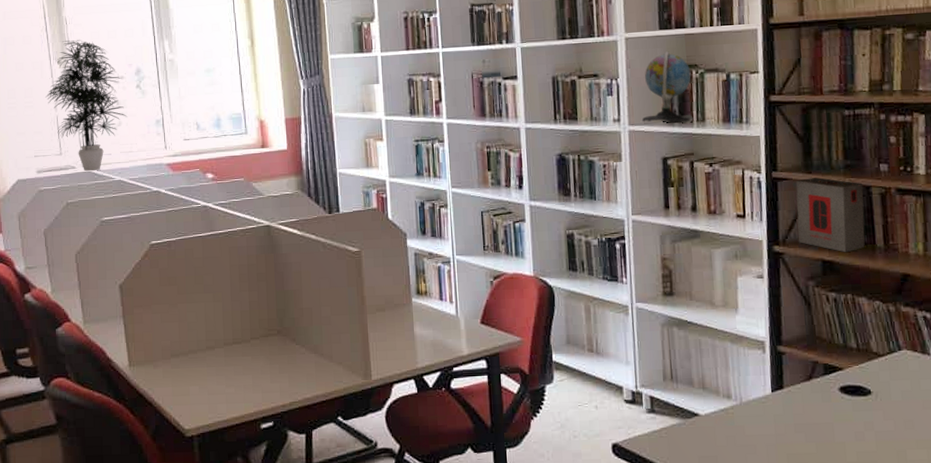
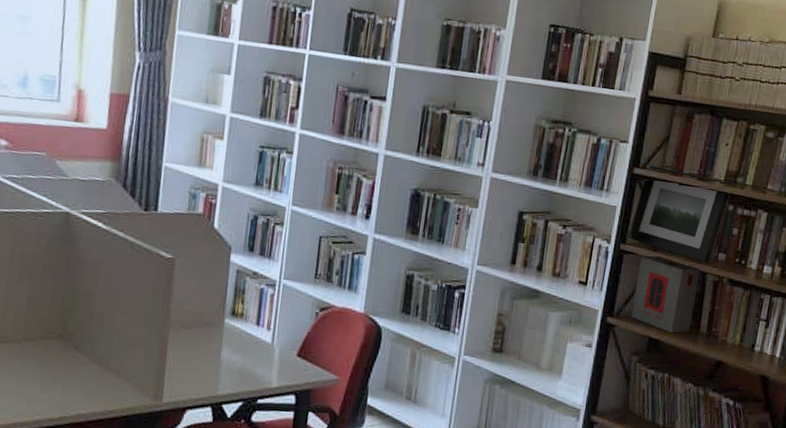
globe: present [640,51,695,124] -> none [504,103,564,182]
picture frame: none [777,89,879,176] -> present [626,164,733,263]

